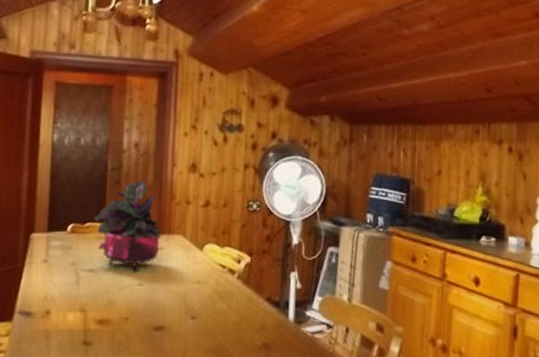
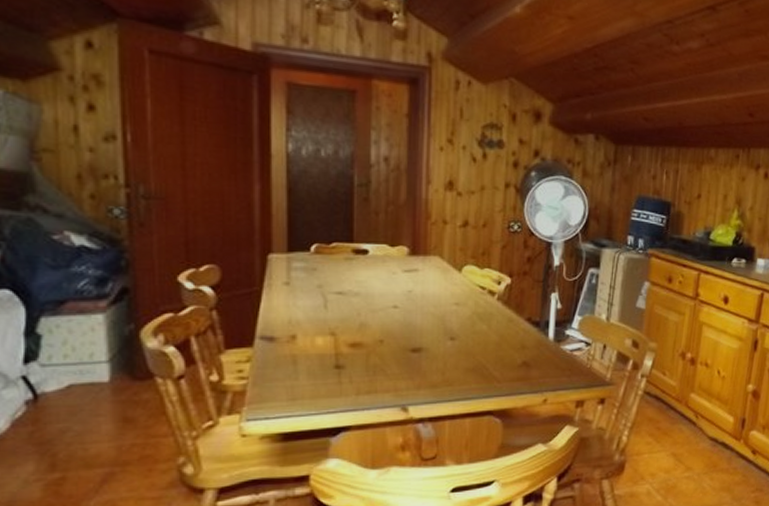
potted plant: present [94,180,162,272] -> none [341,198,417,294]

